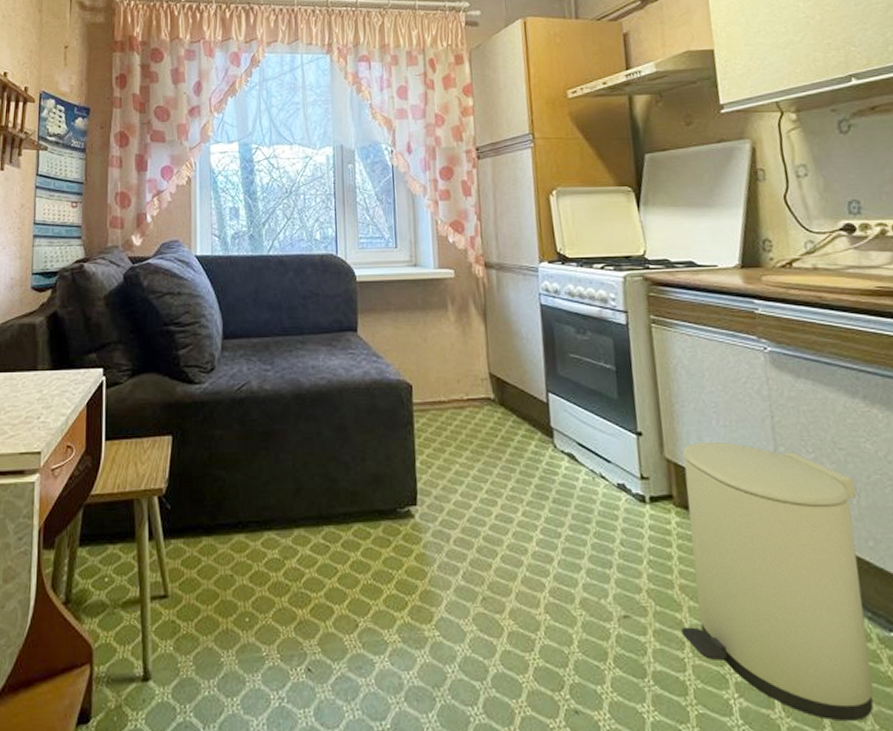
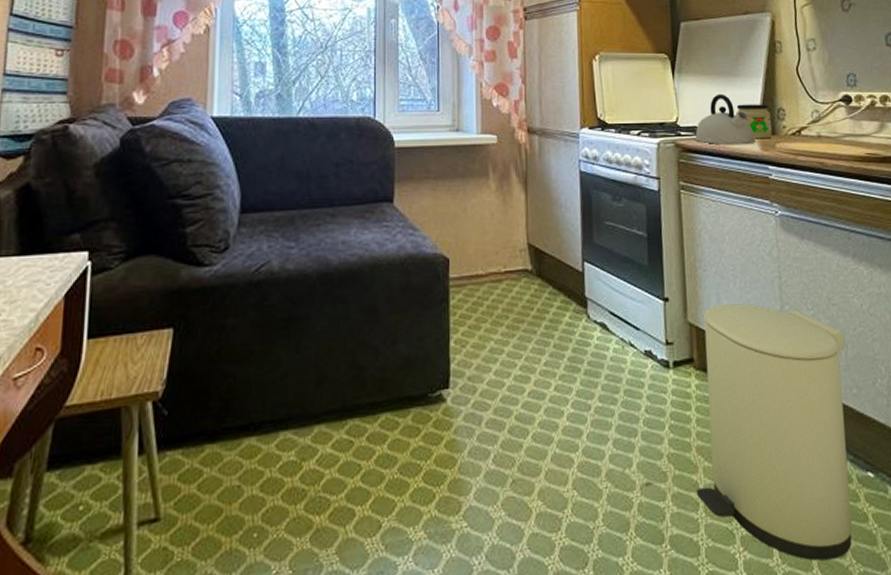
kettle: none [665,225,738,279] -> present [694,94,756,146]
jar: none [712,235,757,272] -> present [736,104,772,139]

